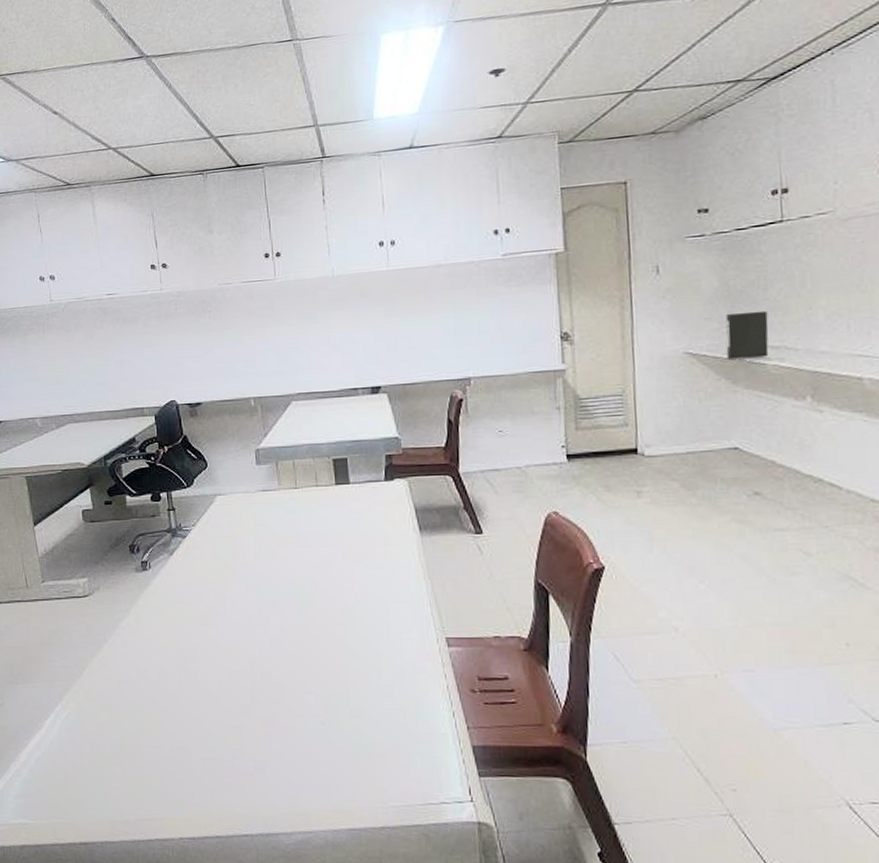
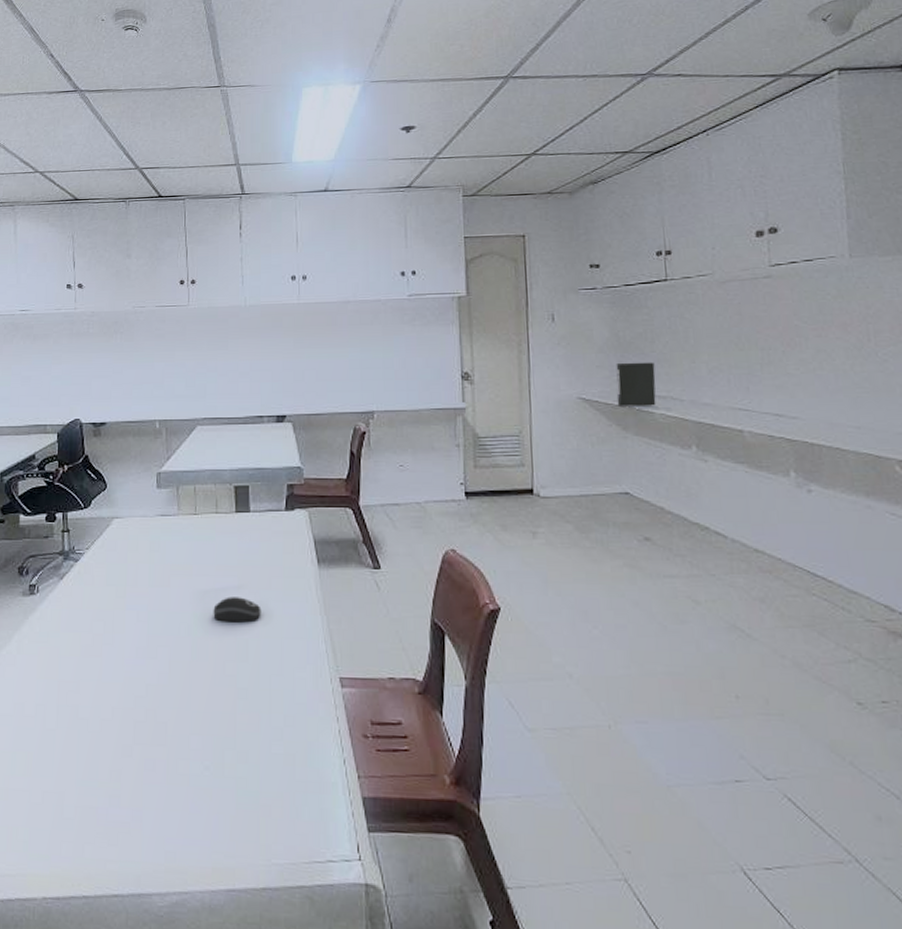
computer mouse: none [319,565,366,590] -> present [213,597,261,623]

